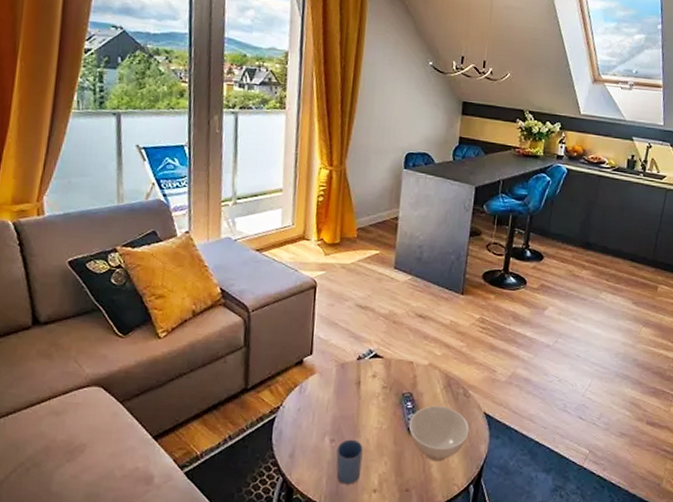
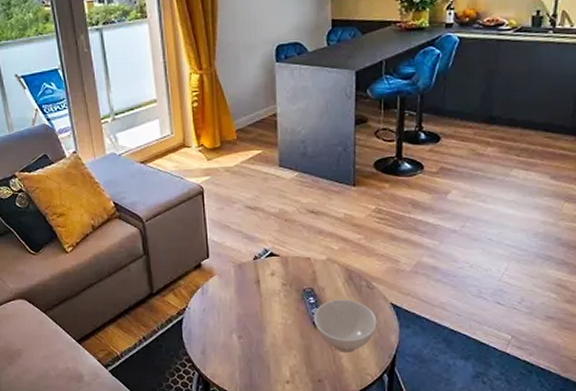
mug: present [336,439,363,485] -> none [245,335,272,377]

